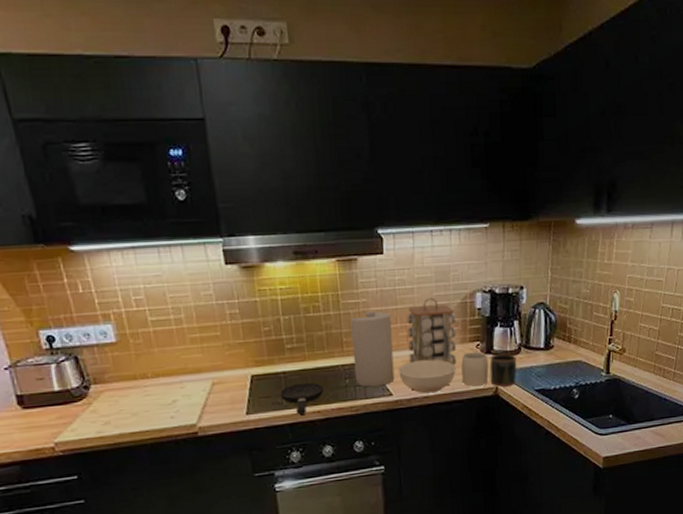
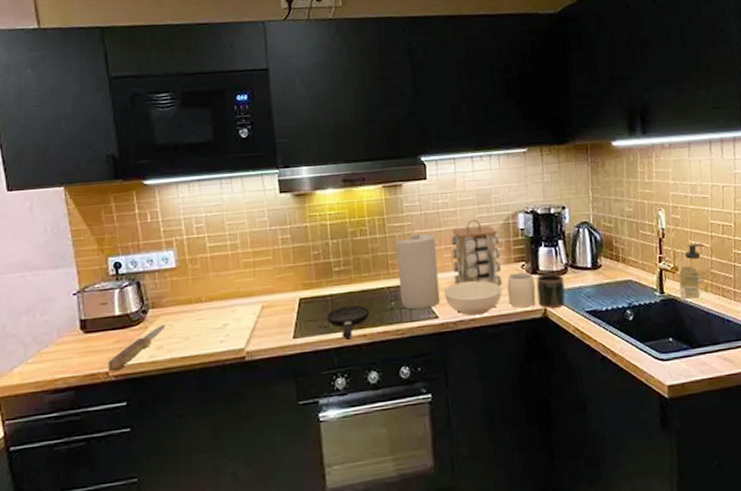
knife: none [52,400,112,447] -> present [108,324,166,372]
soap dispenser: none [624,325,653,381] -> present [678,243,708,301]

